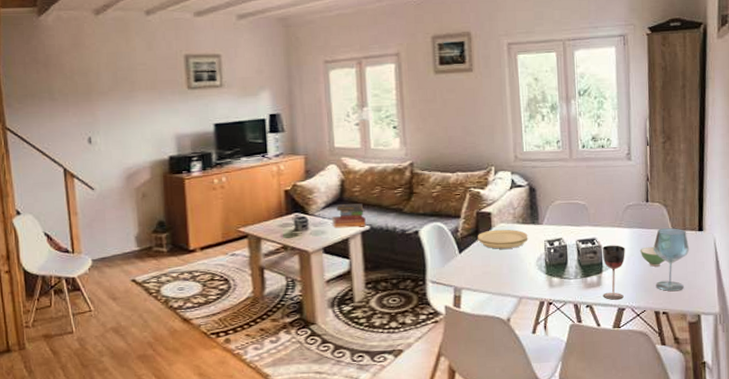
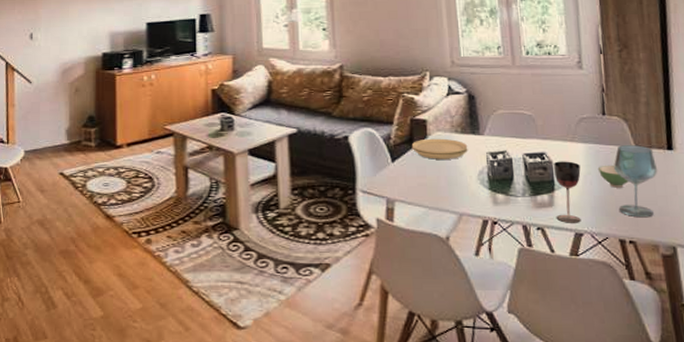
books: present [331,203,366,229] -> none [258,105,293,130]

